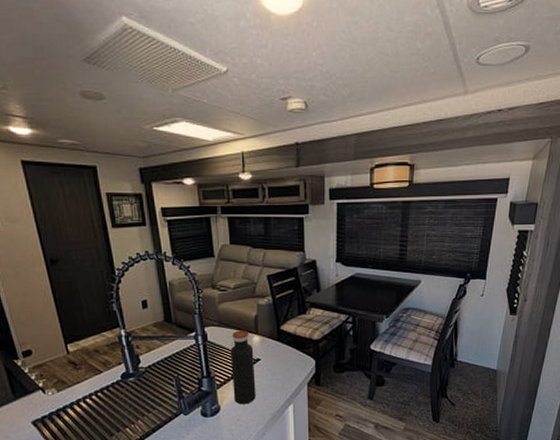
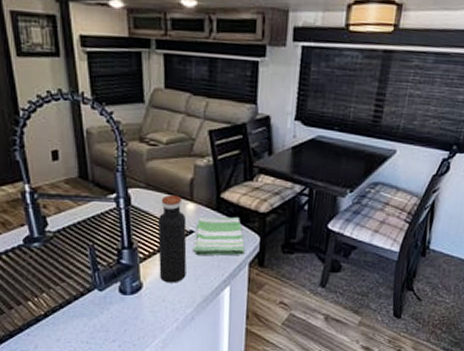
dish towel: none [260,345,304,380] -> present [193,217,246,256]

